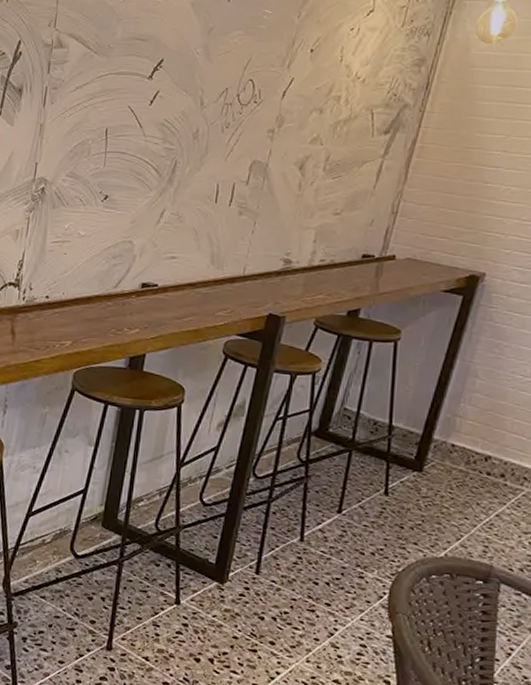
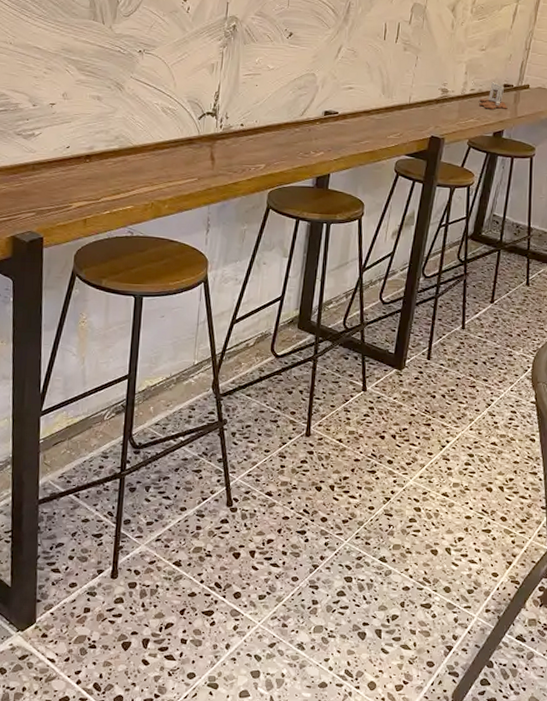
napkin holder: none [330,250,367,284] -> present [479,81,508,110]

